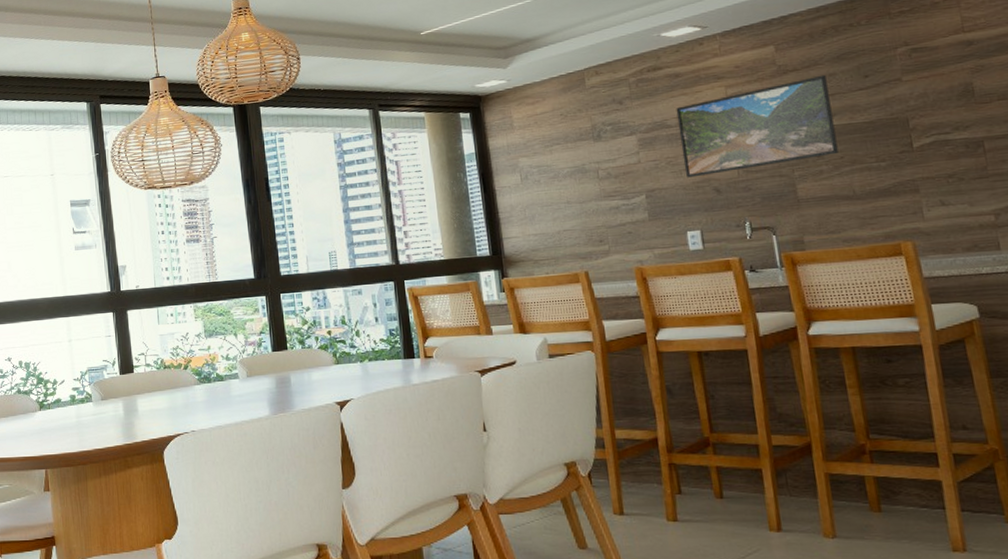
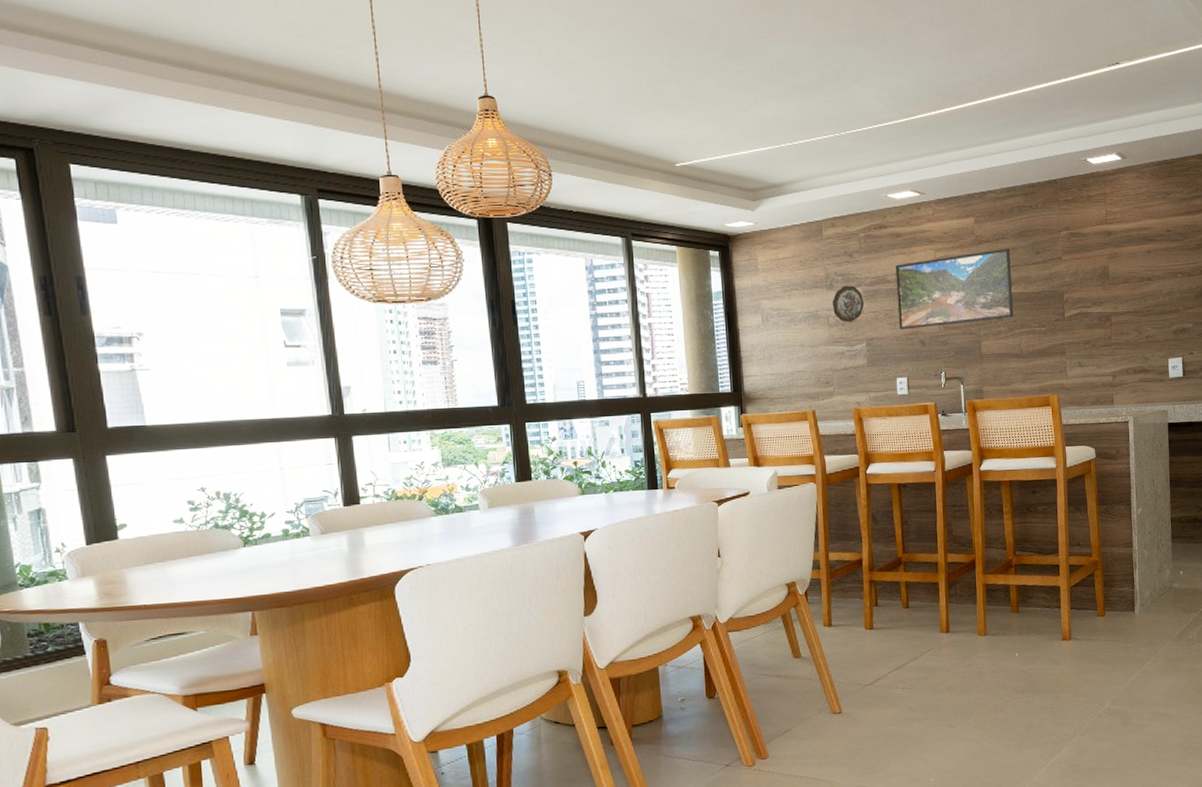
decorative plate: none [601,134,640,174] -> present [832,285,864,322]

